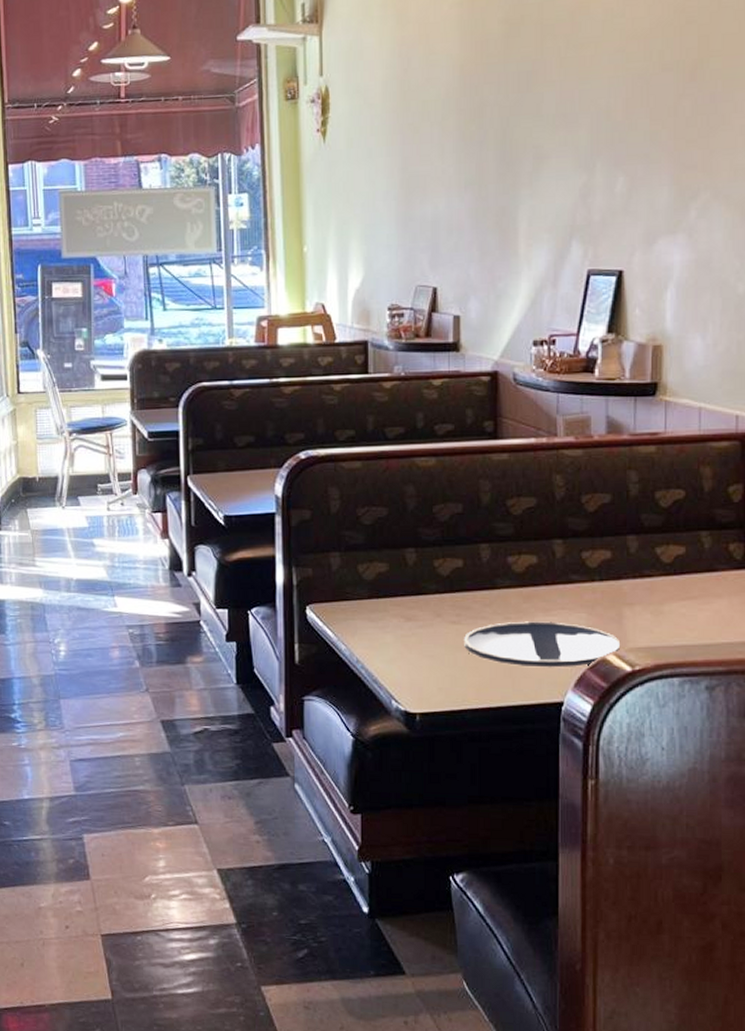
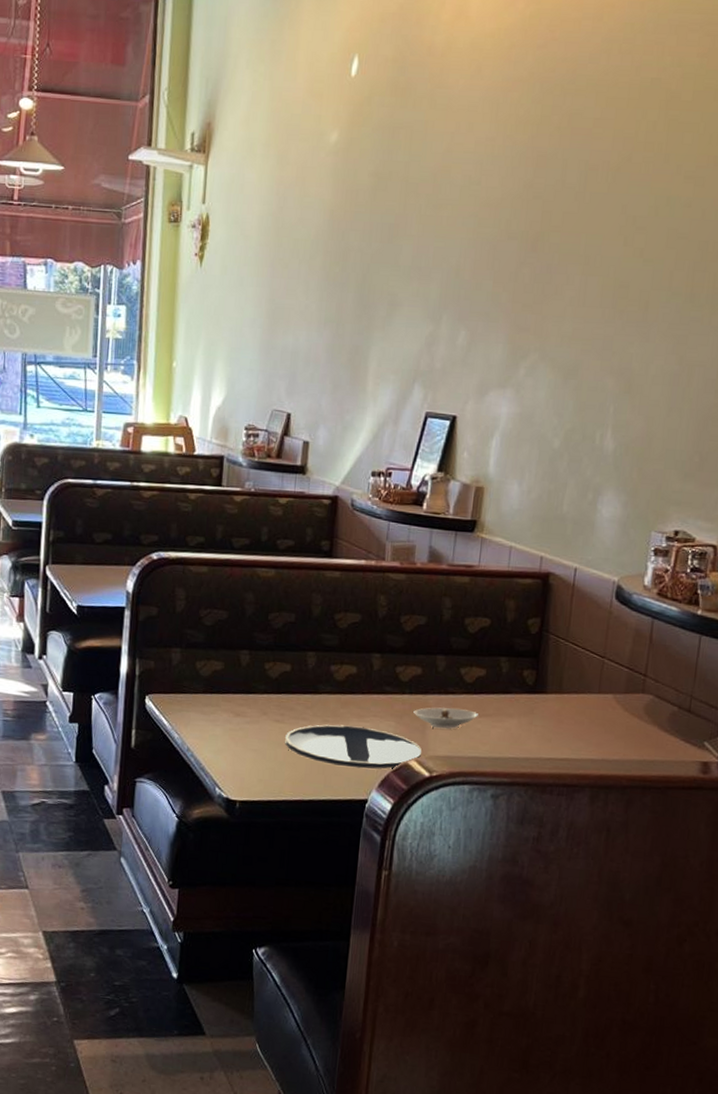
saucer: none [606,593,681,617] -> present [413,707,478,729]

